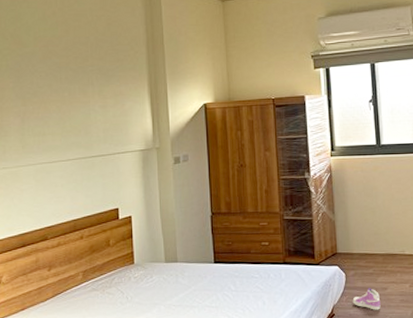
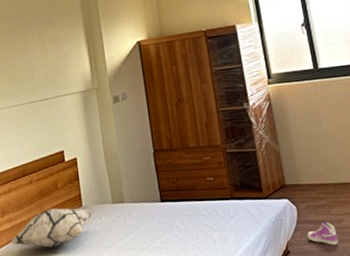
decorative pillow: none [56,264,145,303] -> present [10,208,93,248]

